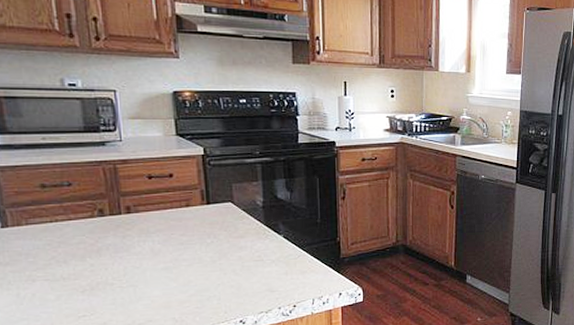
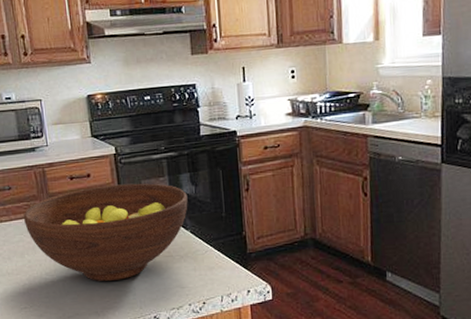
fruit bowl: none [86,186,282,286] -> present [23,183,188,281]

